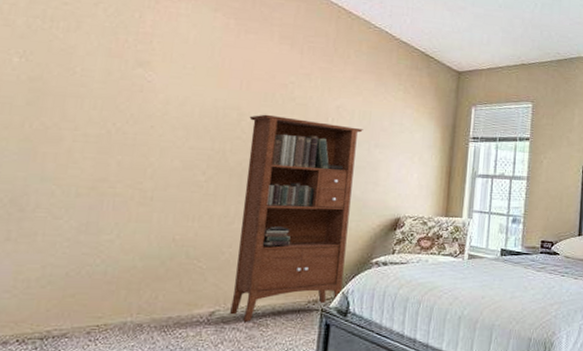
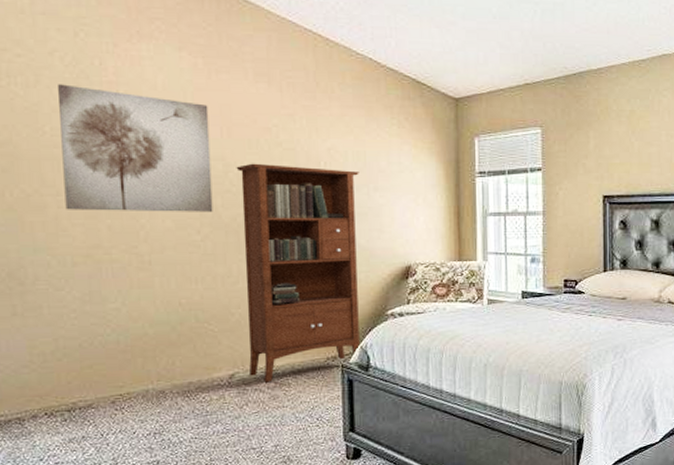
wall art: none [80,31,233,156] -> present [58,84,213,212]

